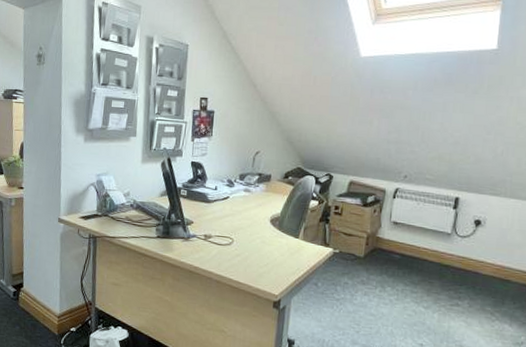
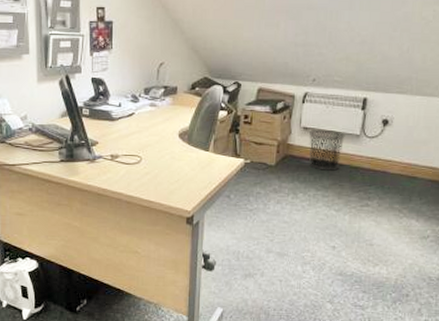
waste bin: none [398,224,436,267] -> present [308,129,345,171]

